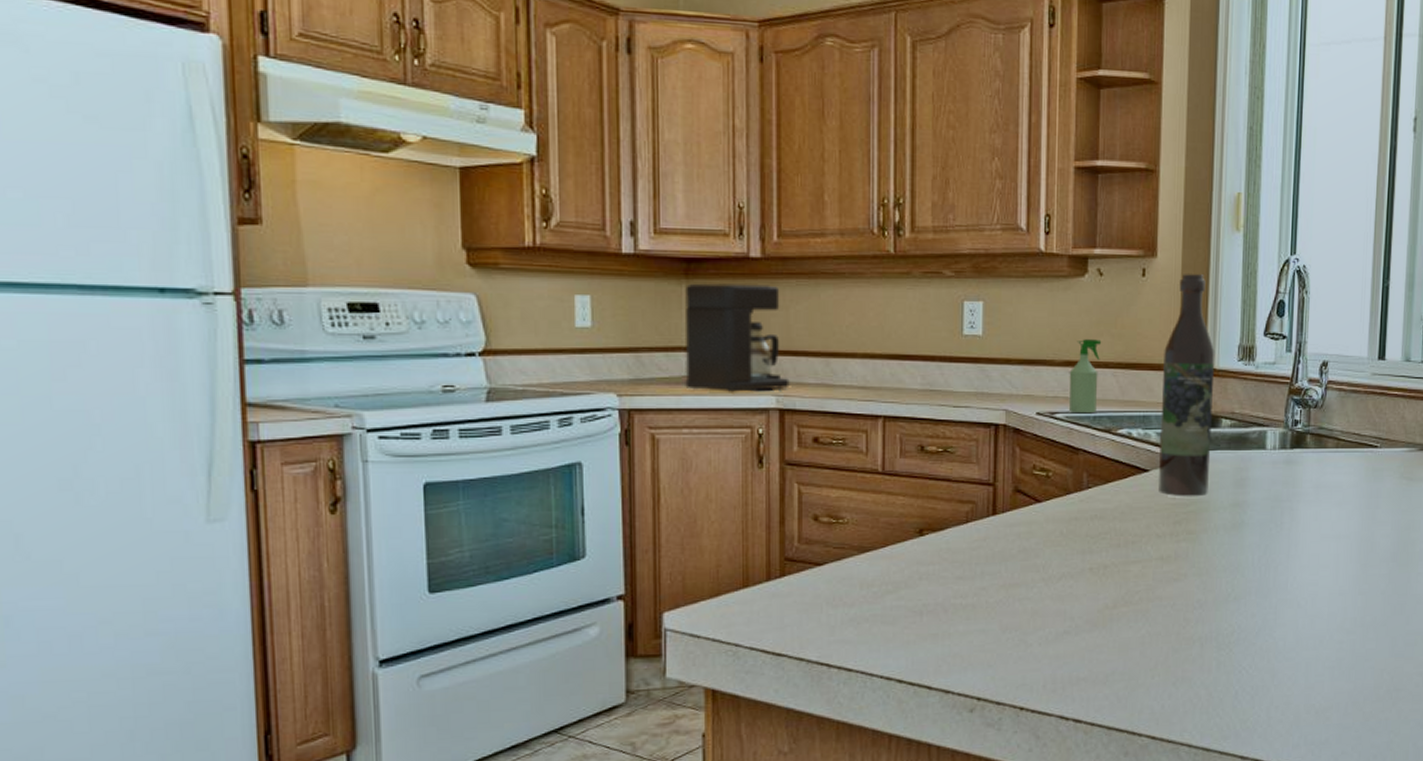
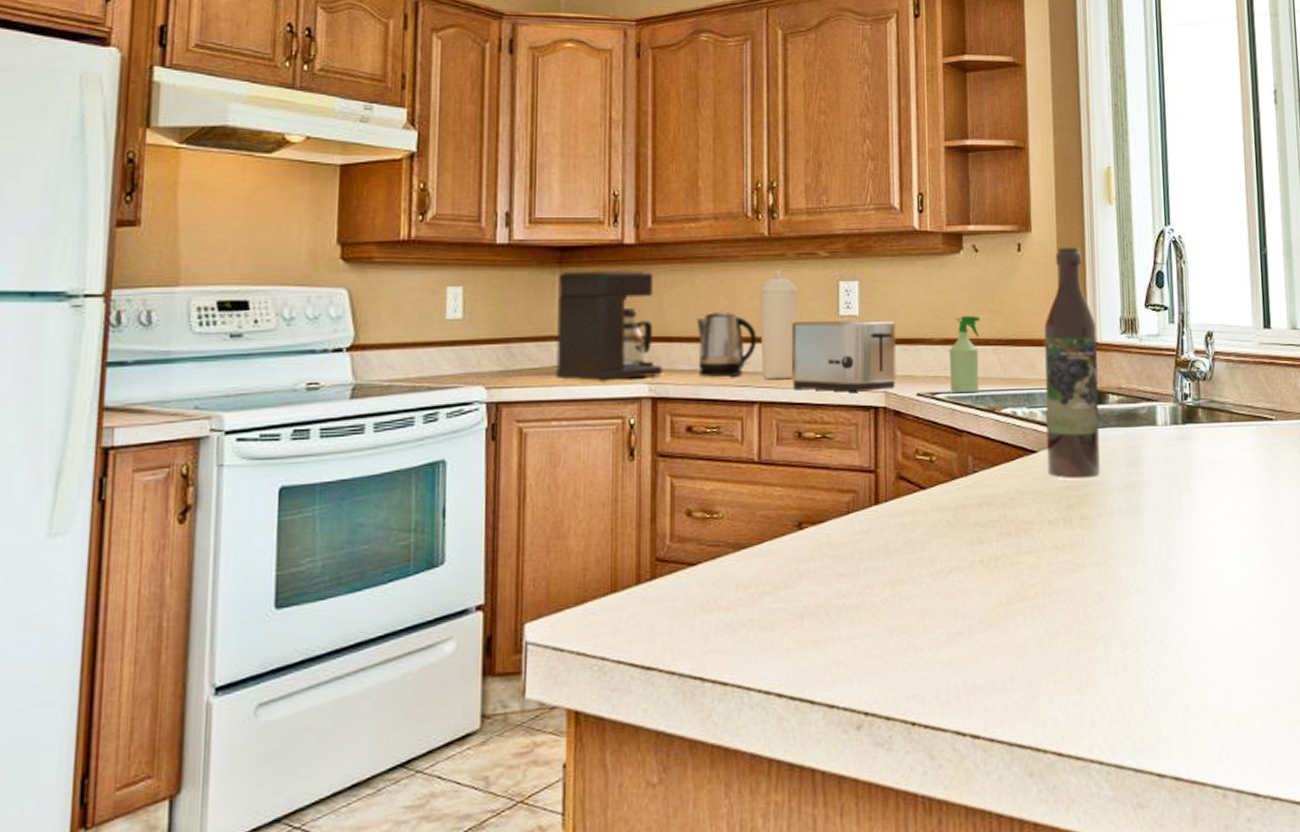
kettle: none [822,328,882,392] -> present [696,312,757,378]
canister: none [884,288,923,396] -> present [758,270,798,380]
toaster: none [915,339,1018,411] -> present [791,320,896,394]

